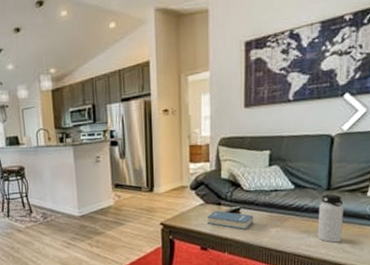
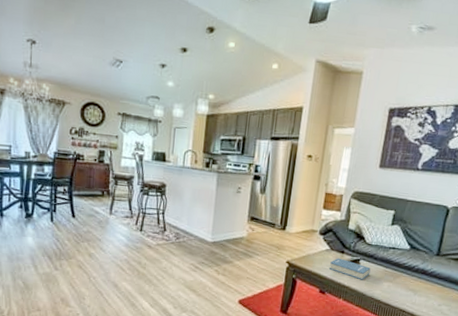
water bottle: present [317,193,344,243] -> none [422,258,448,304]

